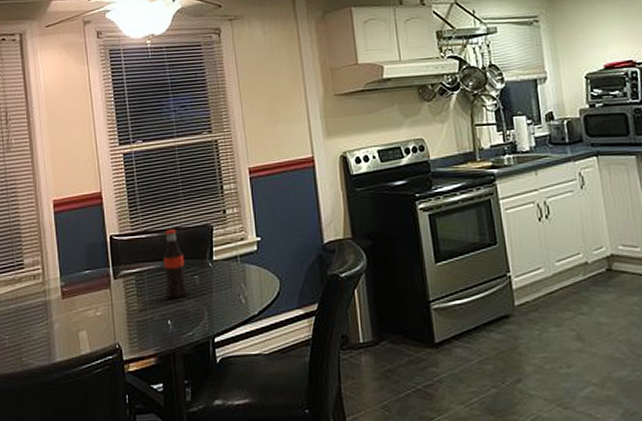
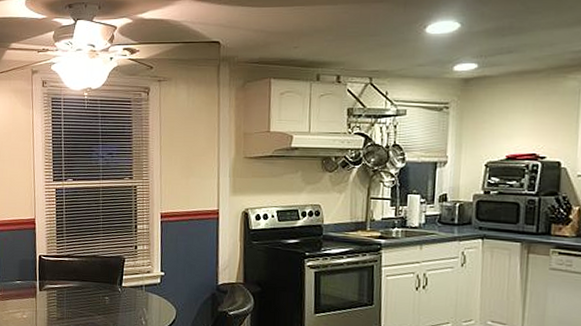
bottle: present [163,229,189,299] -> none [80,256,100,313]

